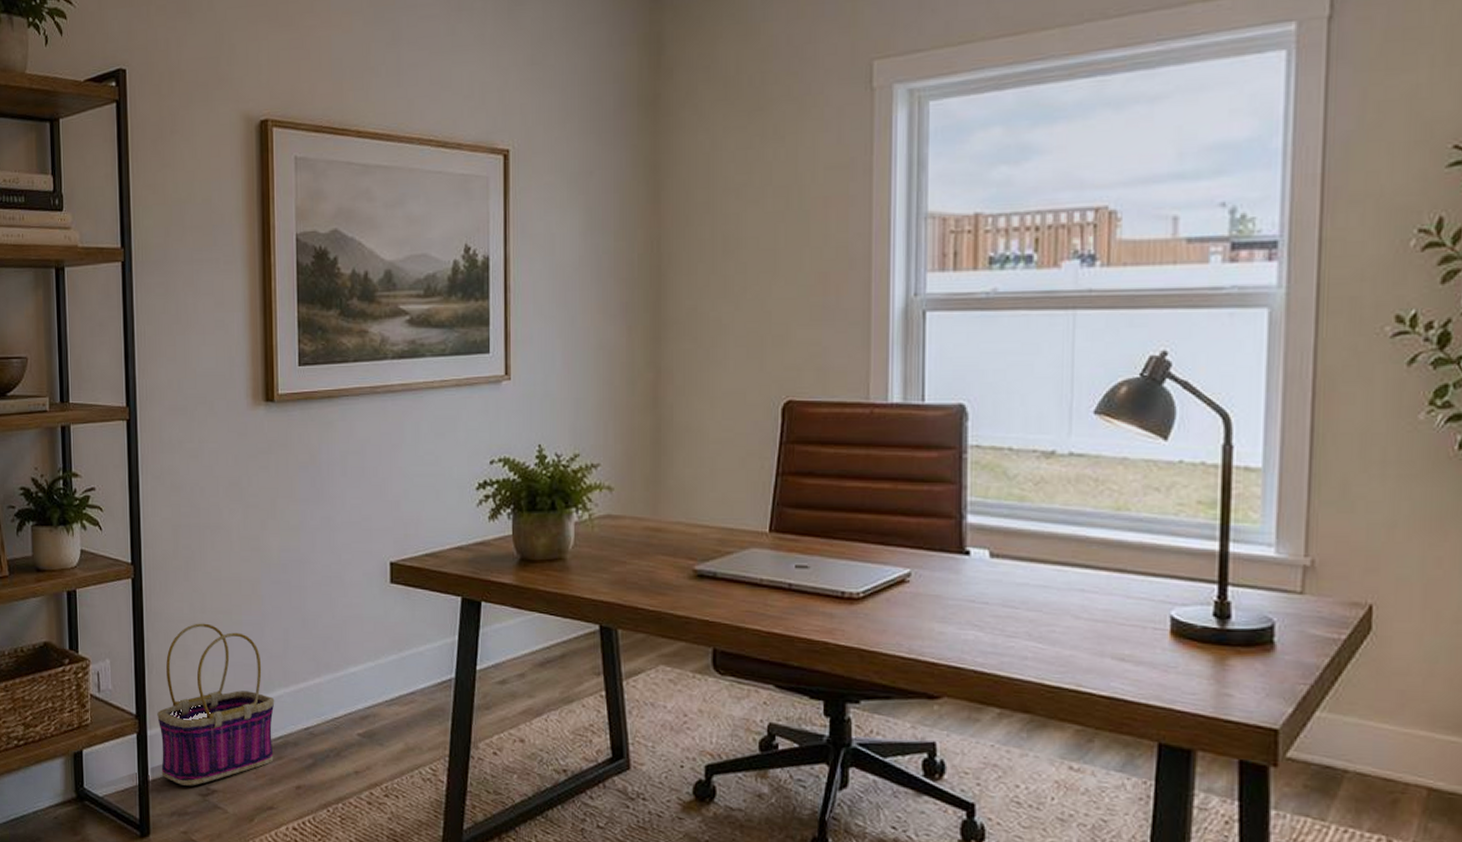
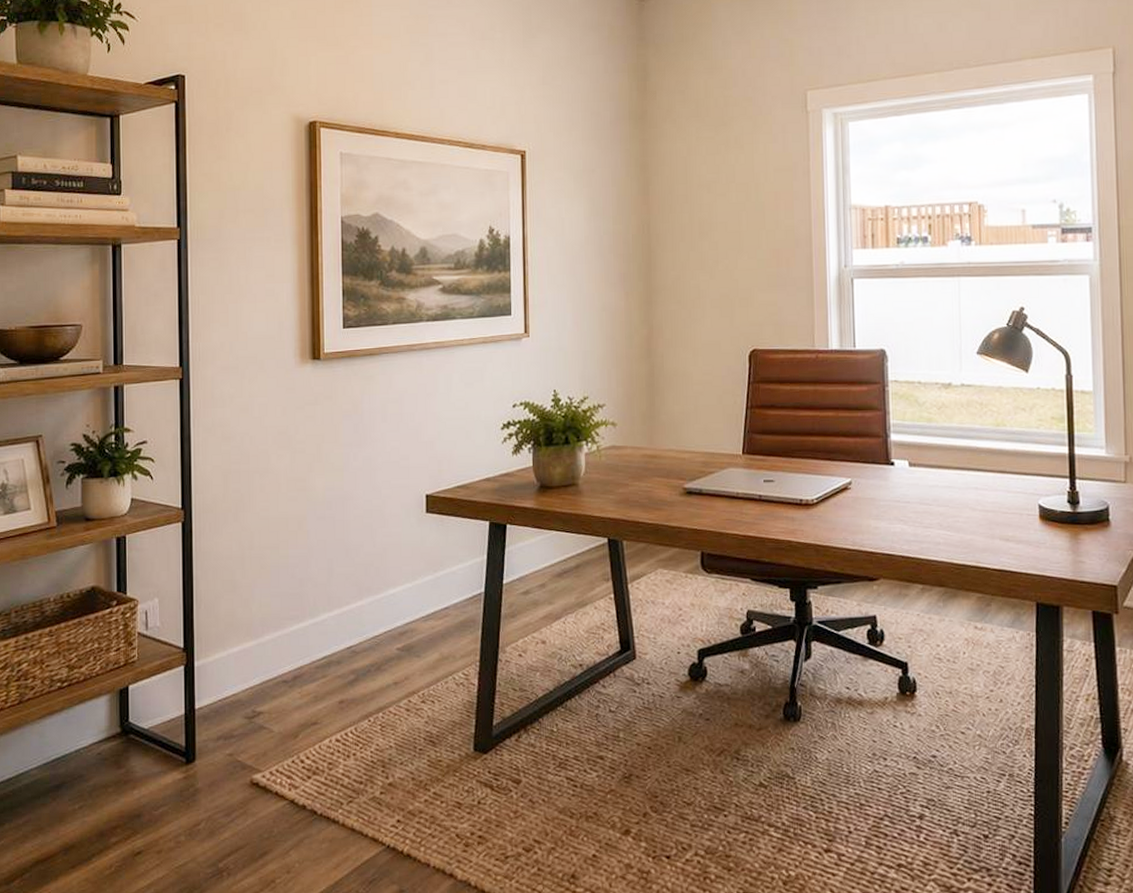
basket: present [157,623,275,786] -> none [205,559,319,710]

